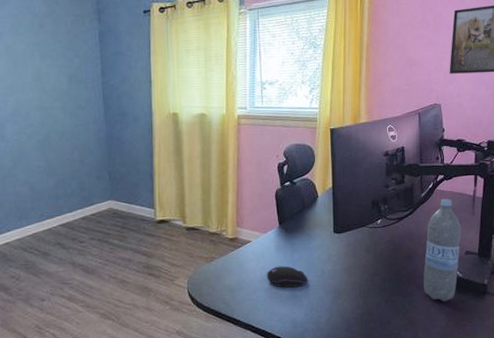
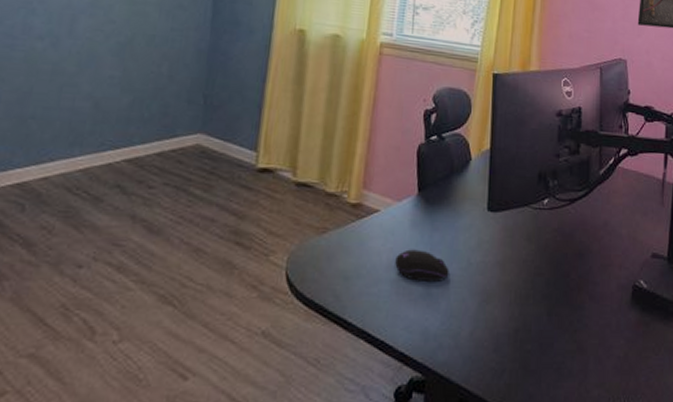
water bottle: present [424,198,461,302] -> none [598,179,647,322]

